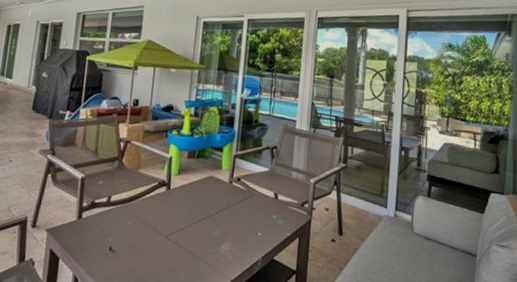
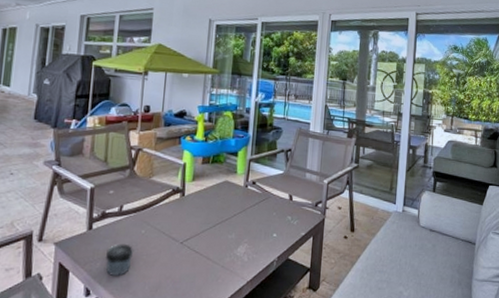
jar: none [93,234,120,266] -> present [105,243,133,276]

